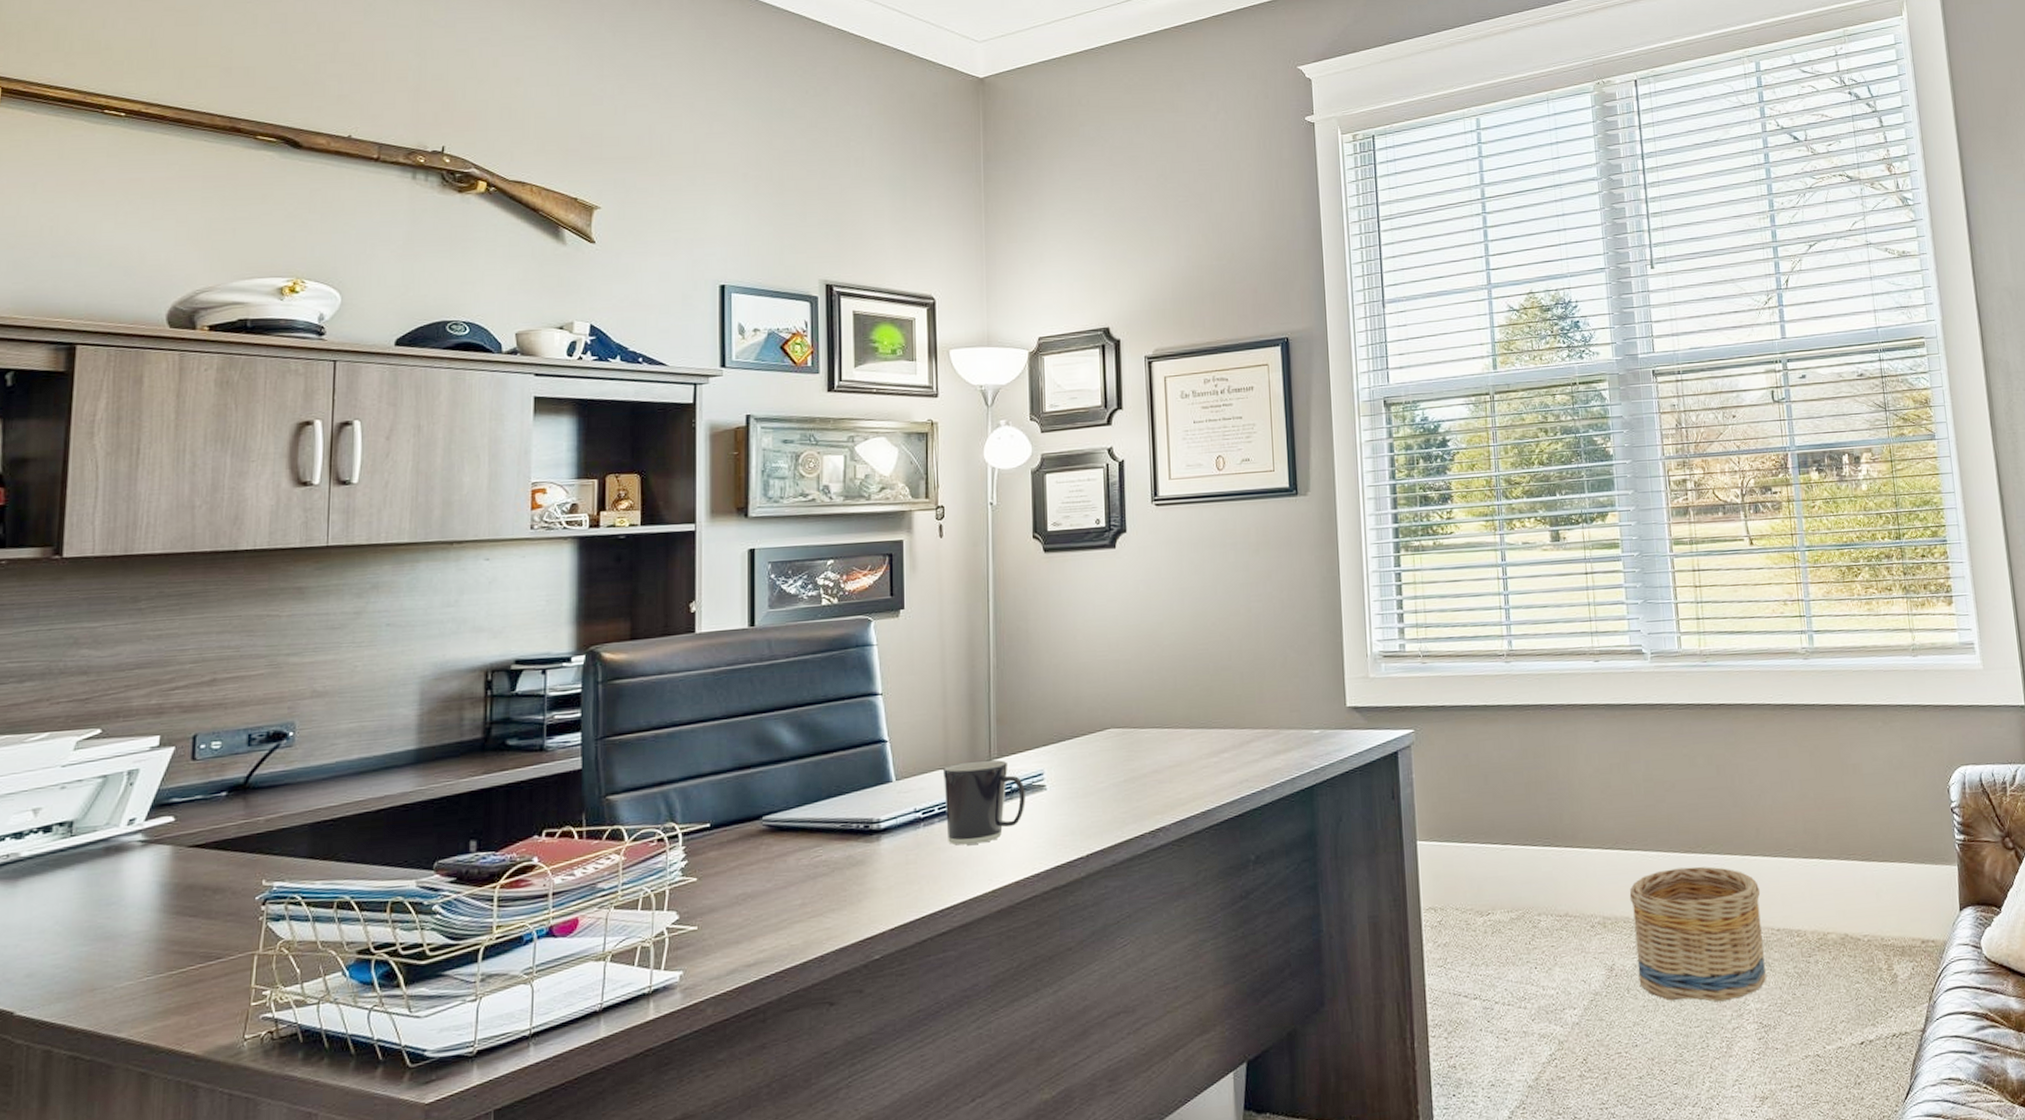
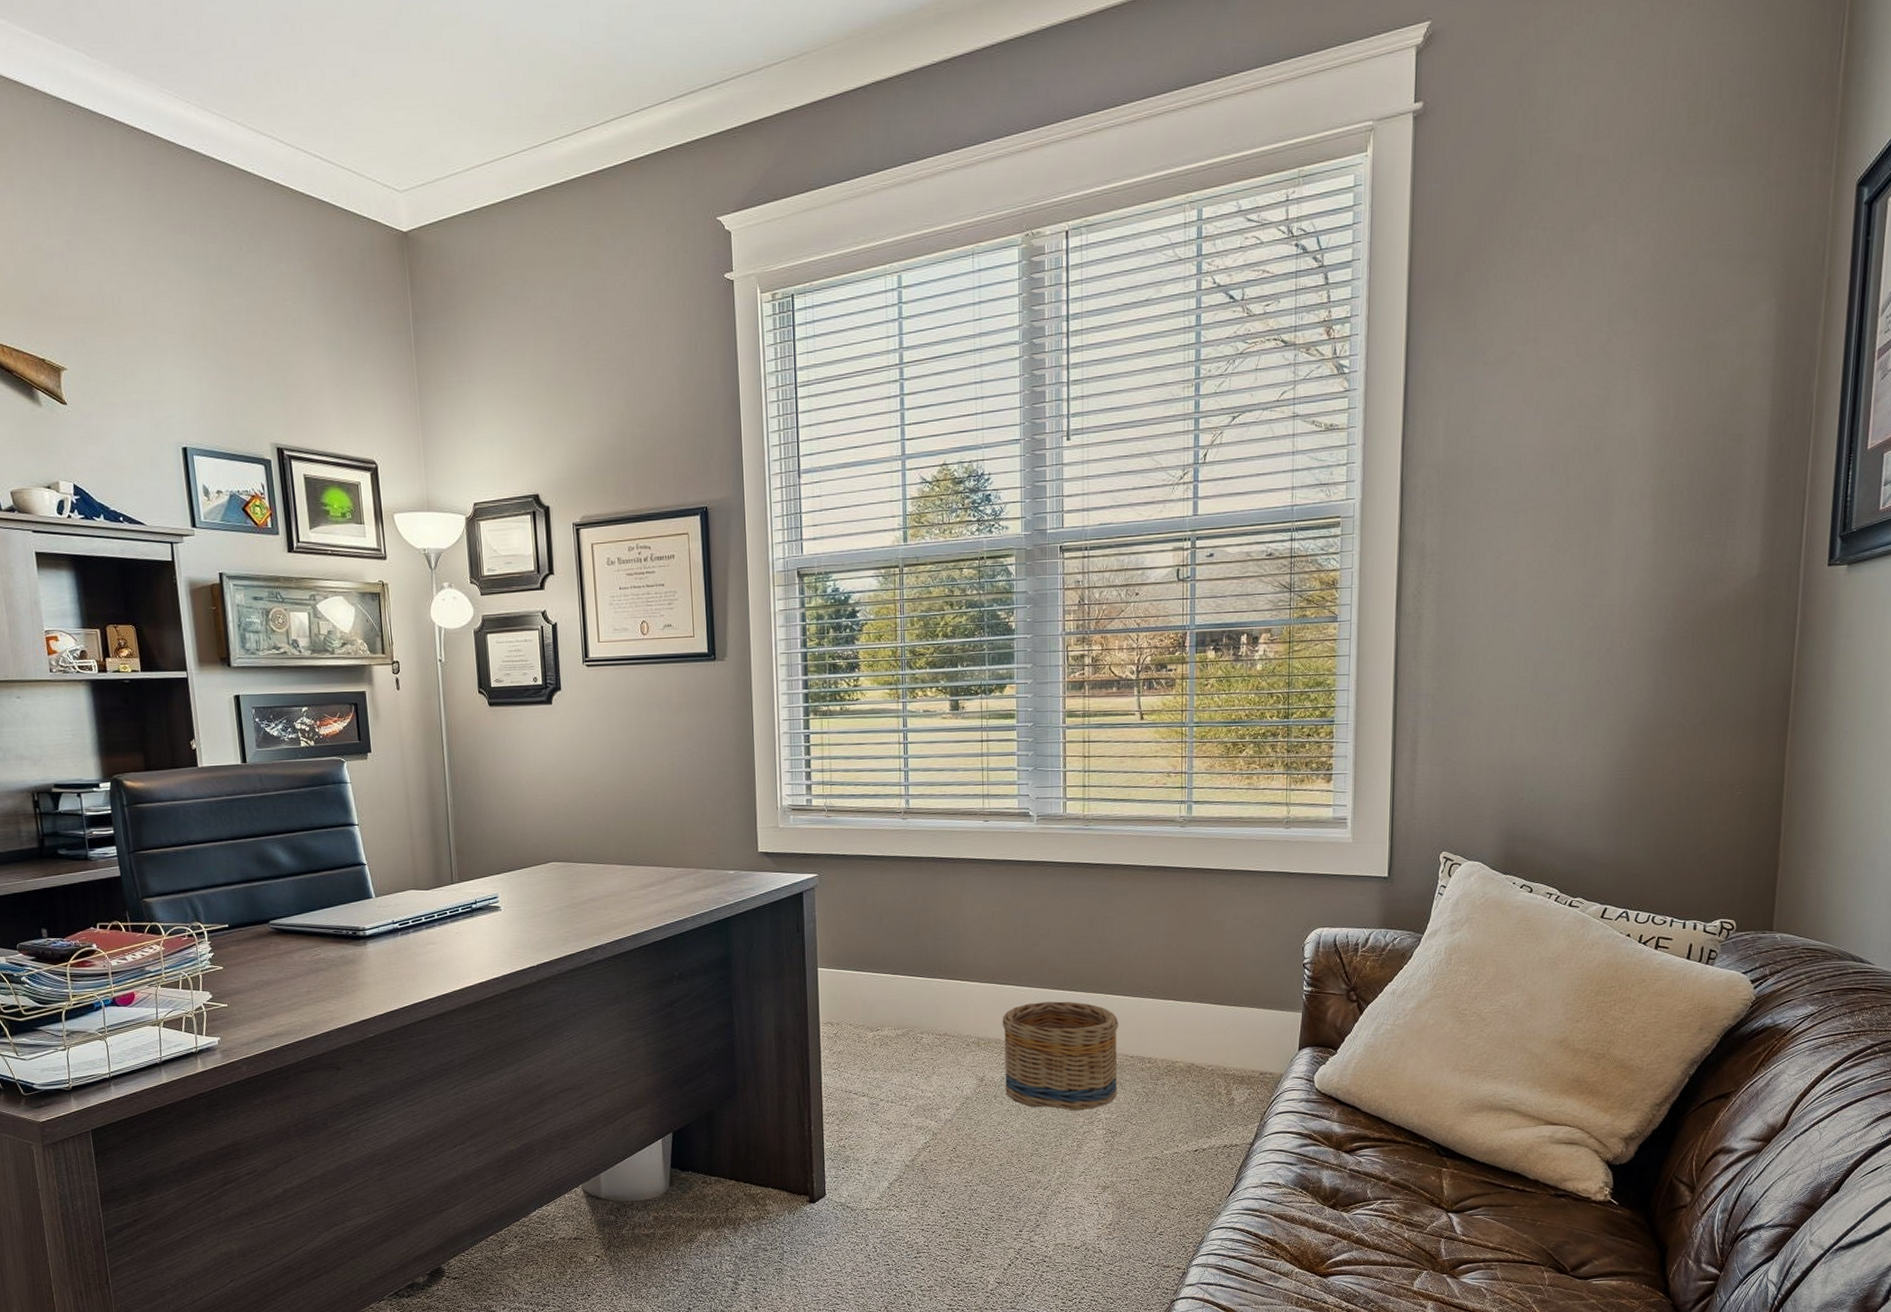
mug: present [943,759,1026,846] -> none [414,883,484,952]

